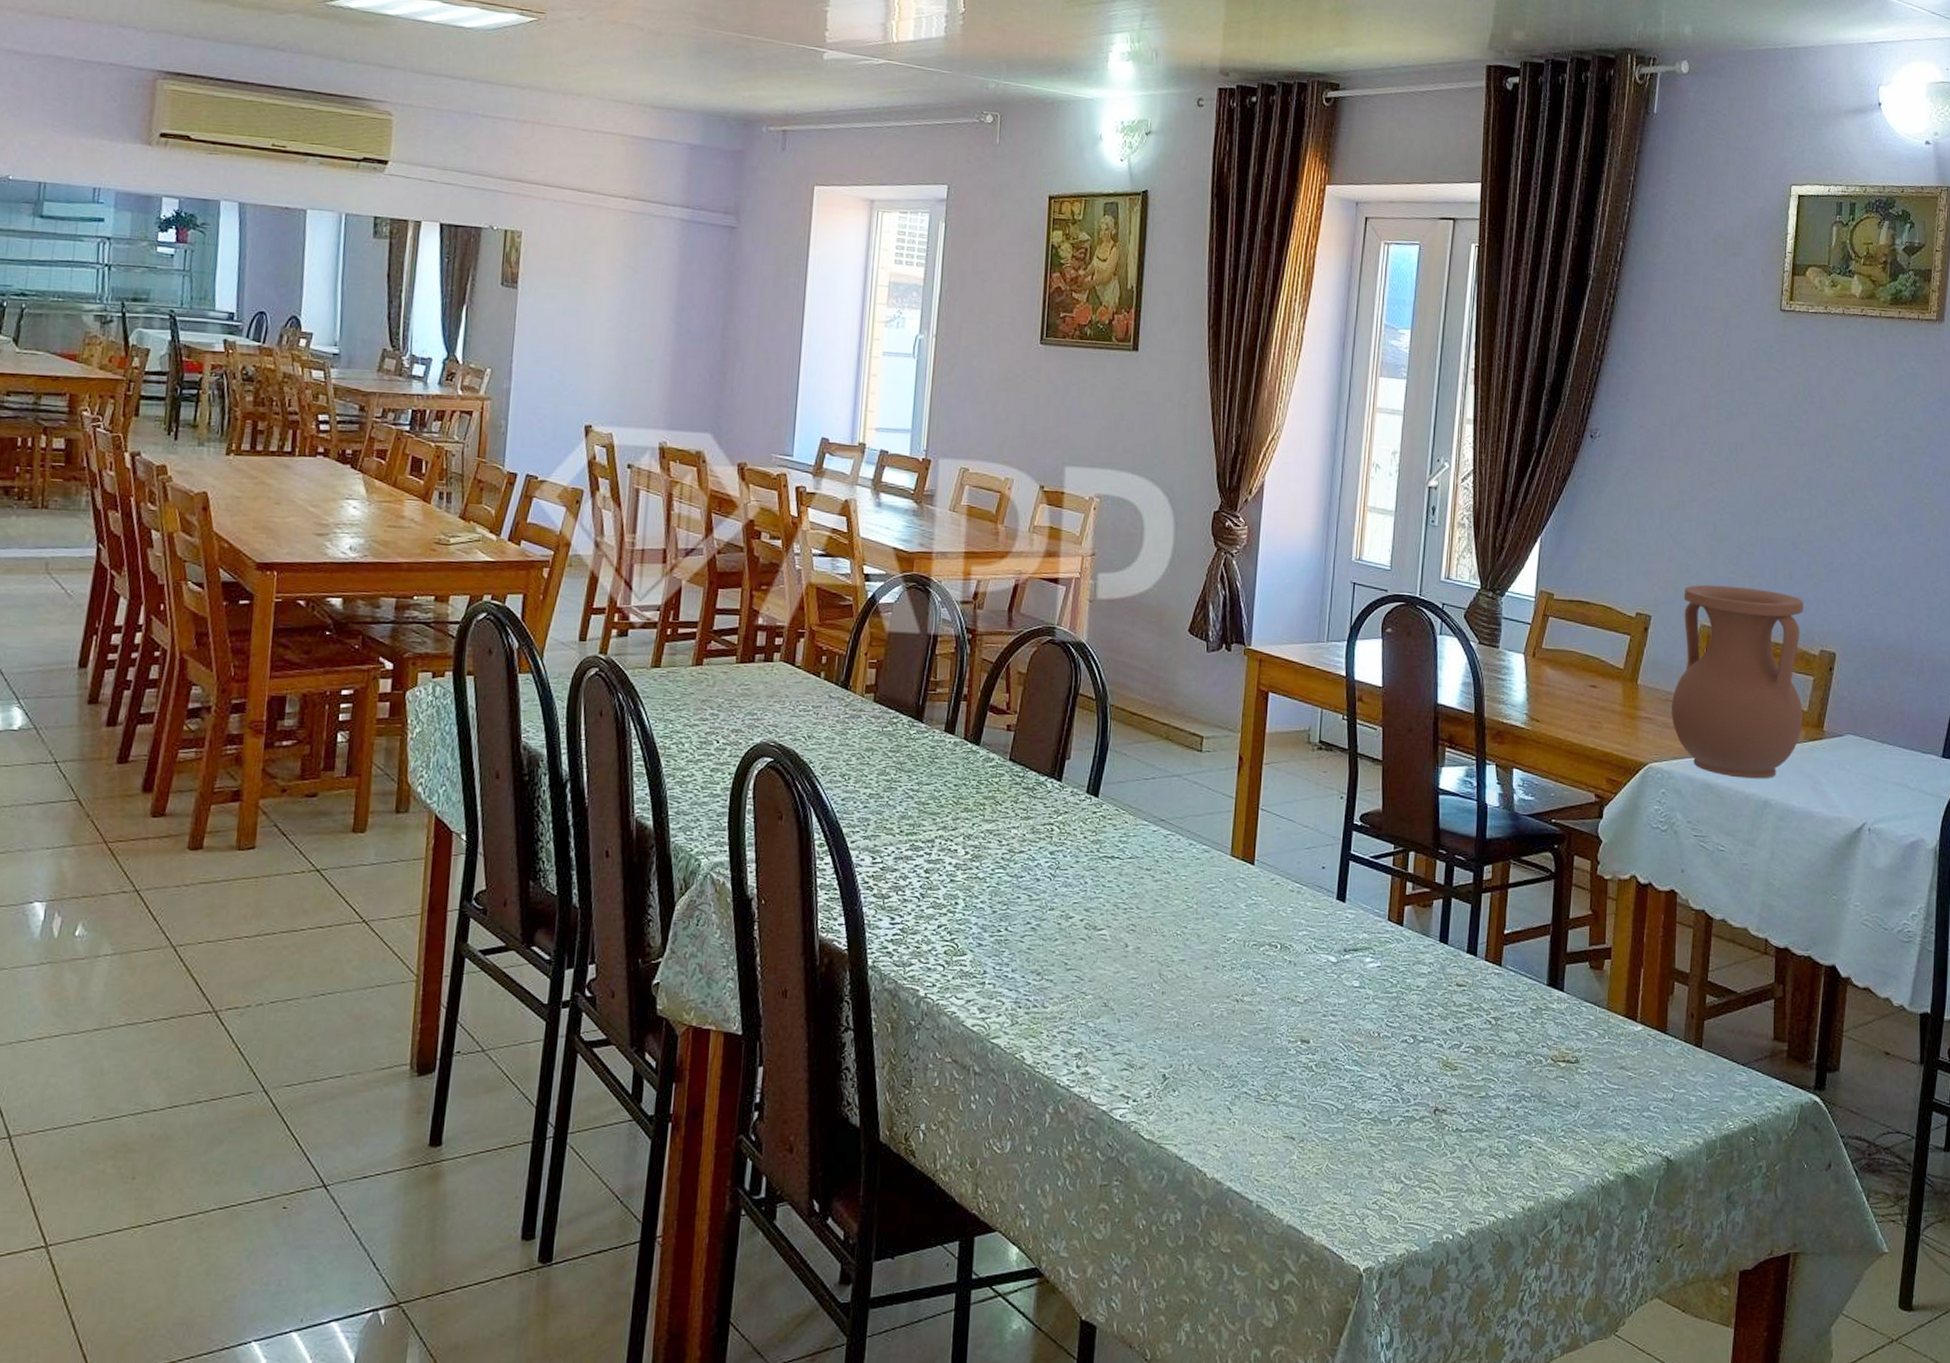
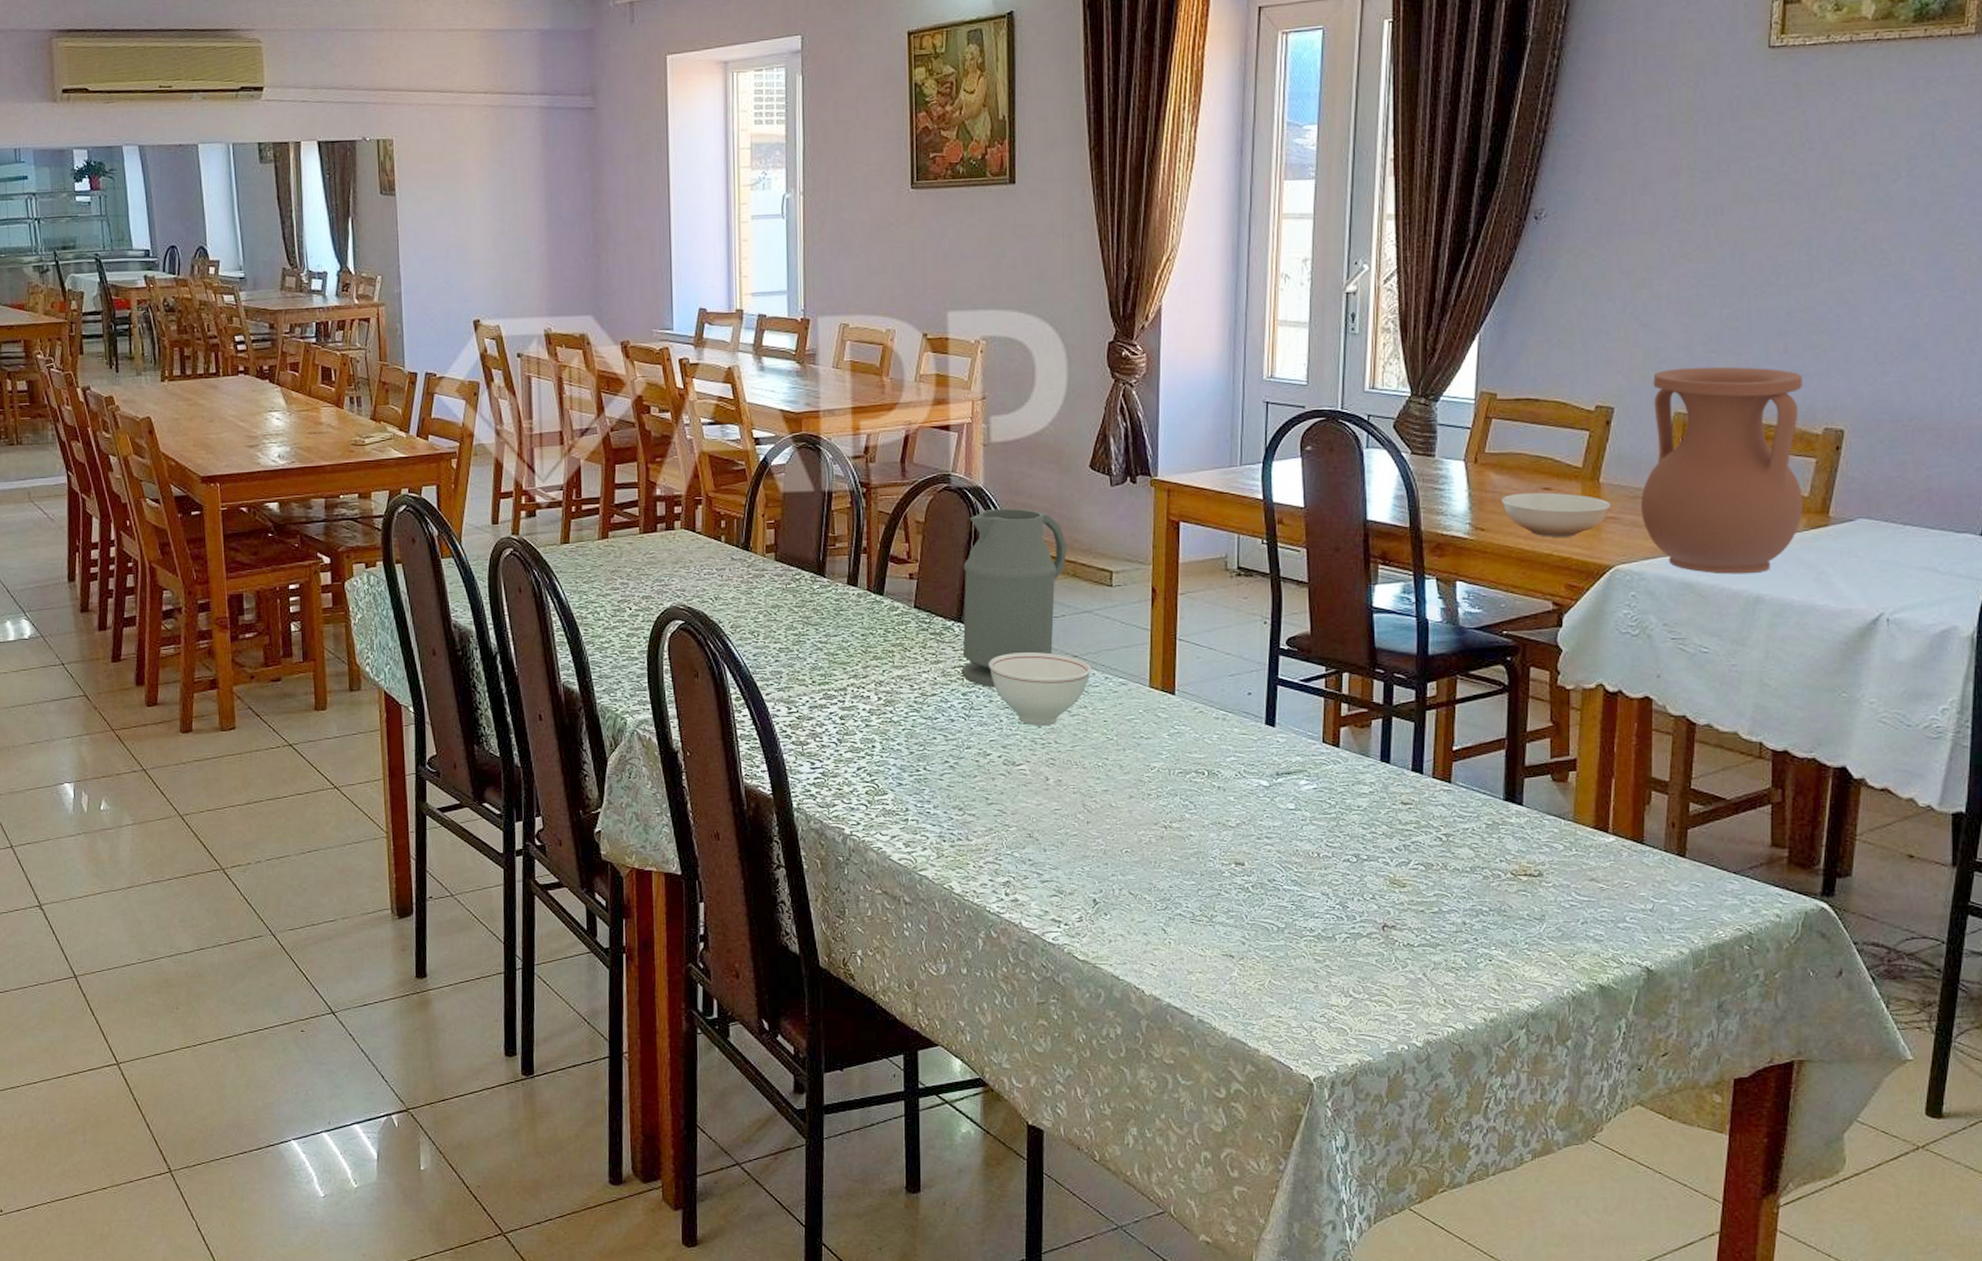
water jug: none [1050,665,1162,849] -> present [961,508,1067,688]
bowl: none [1077,813,1177,890] -> present [987,652,1091,726]
bowl: none [1554,688,1647,733] -> present [1501,492,1611,537]

